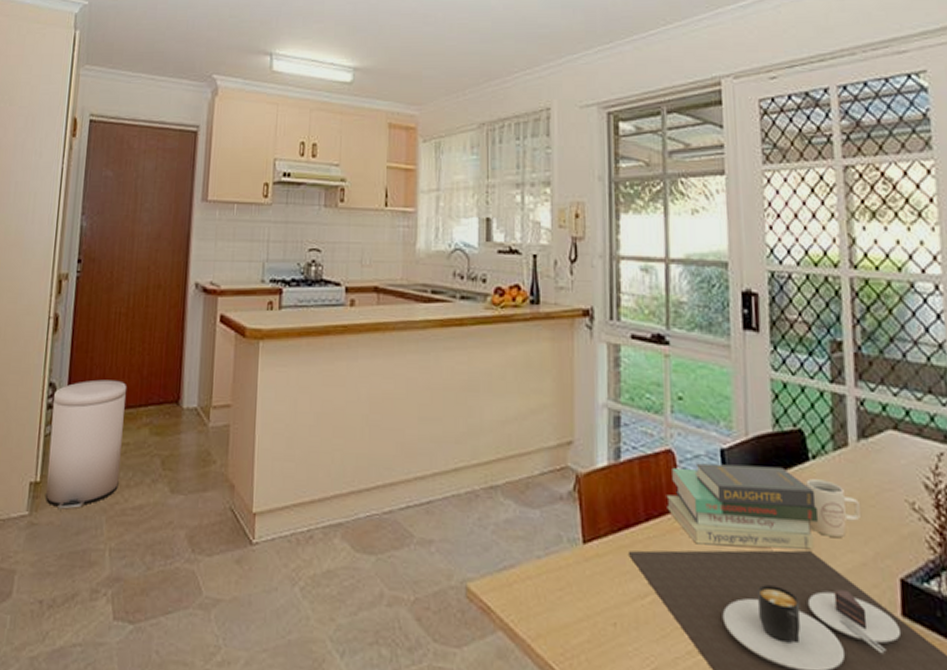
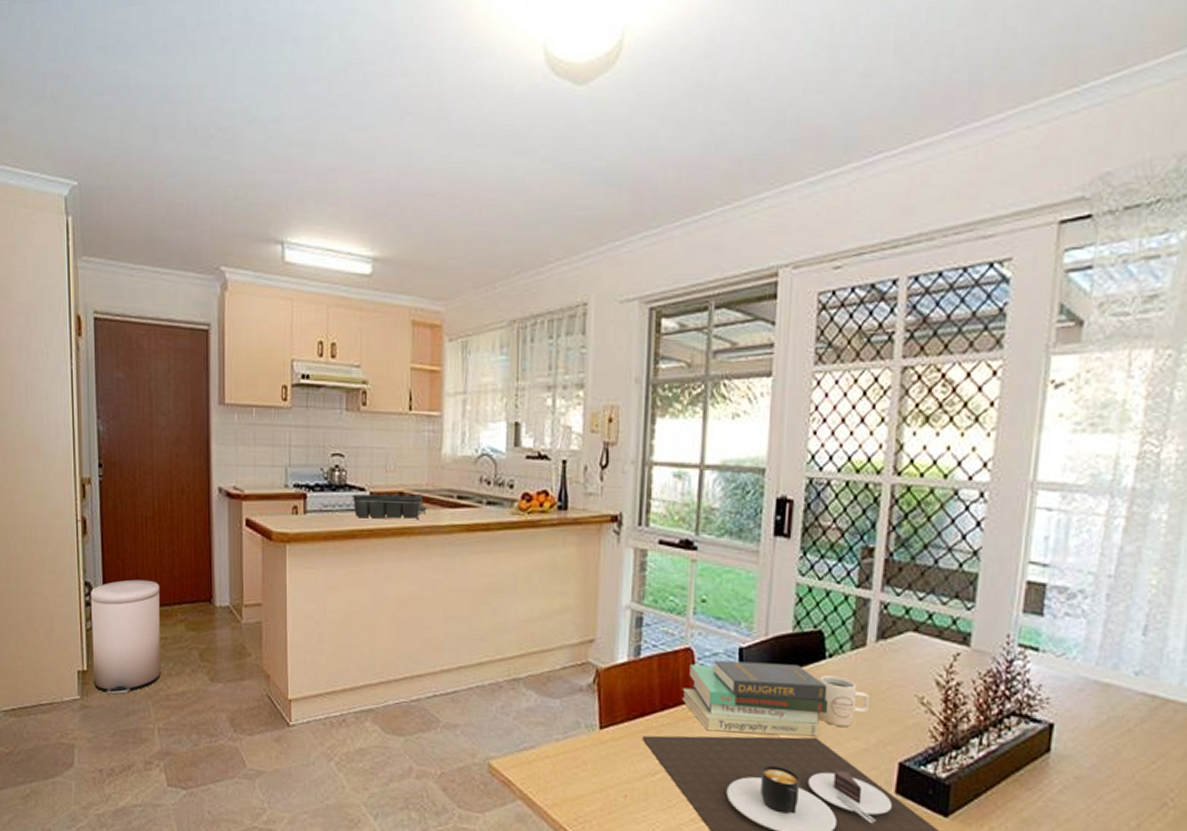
dish rack: none [327,288,403,315] -> present [351,493,428,520]

